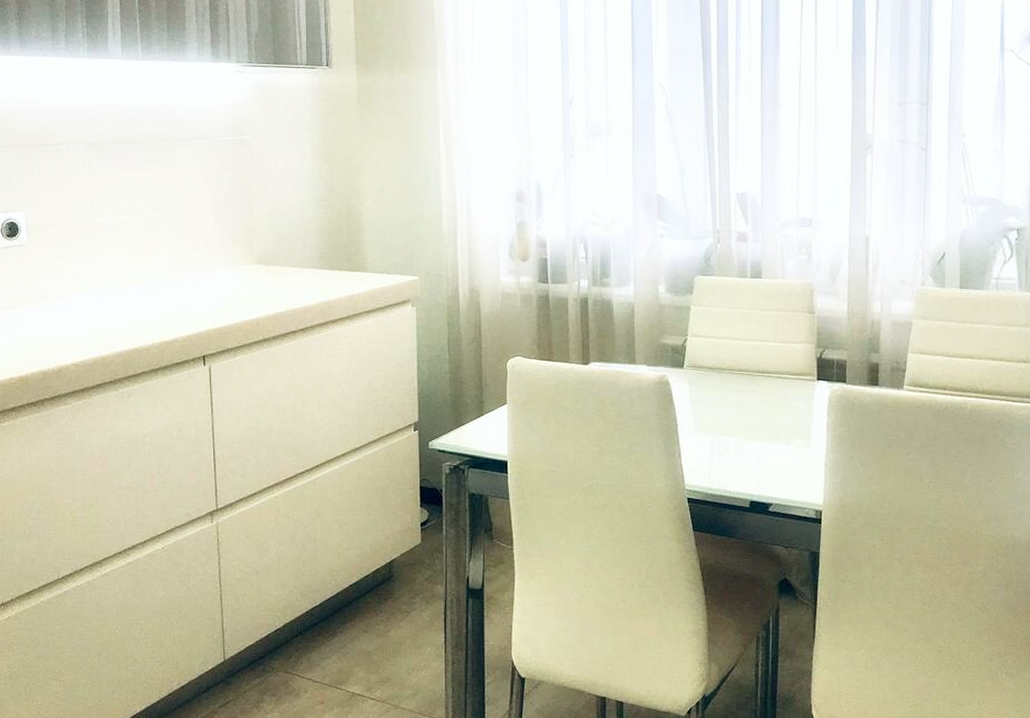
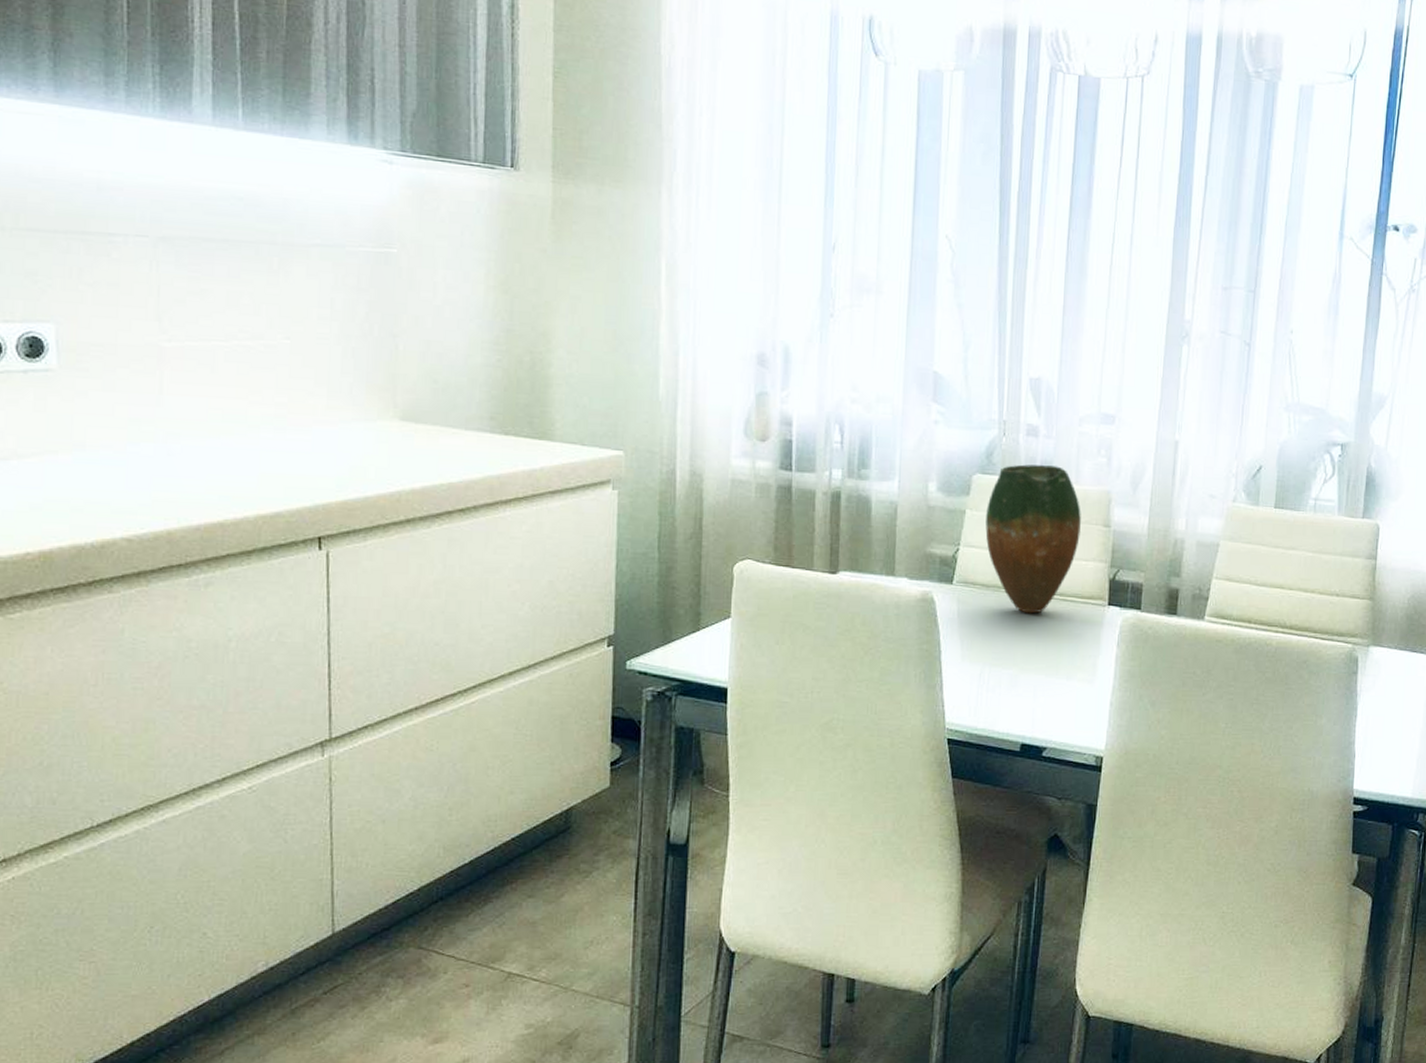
vase: none [708,265,789,390] -> present [985,464,1081,614]

